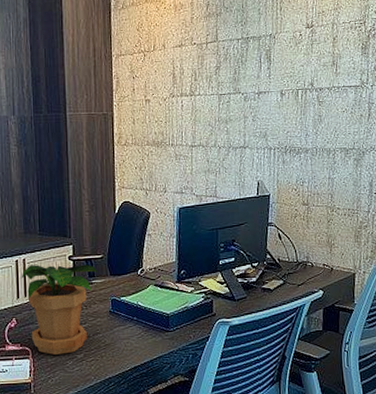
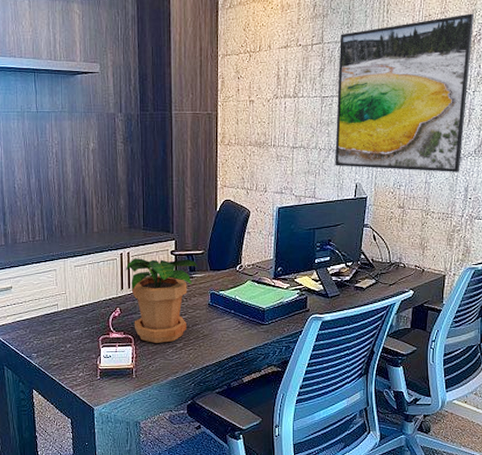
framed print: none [234,9,368,168] -> present [335,13,475,172]

